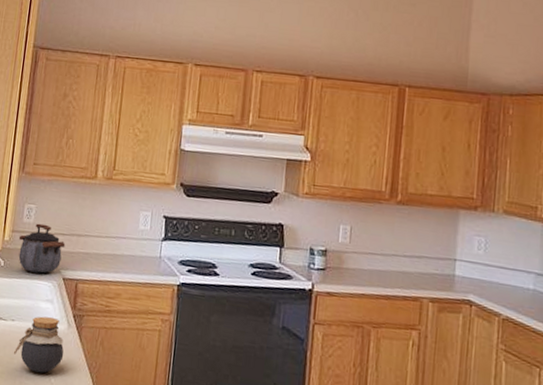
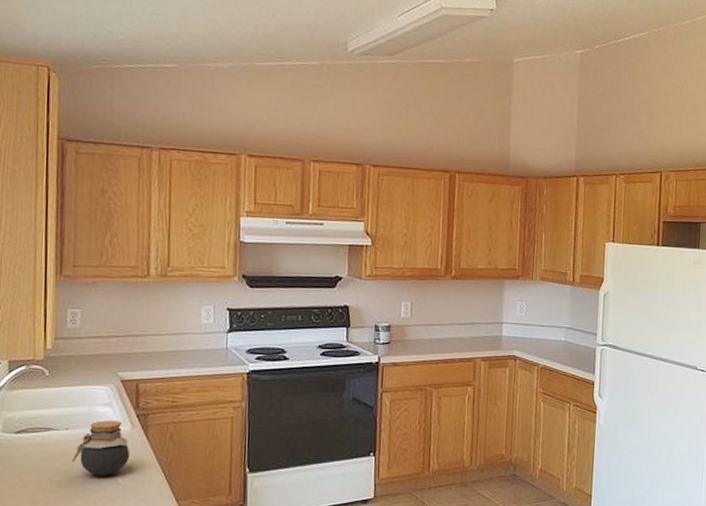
kettle: present [18,223,66,274] -> none [63,327,120,378]

